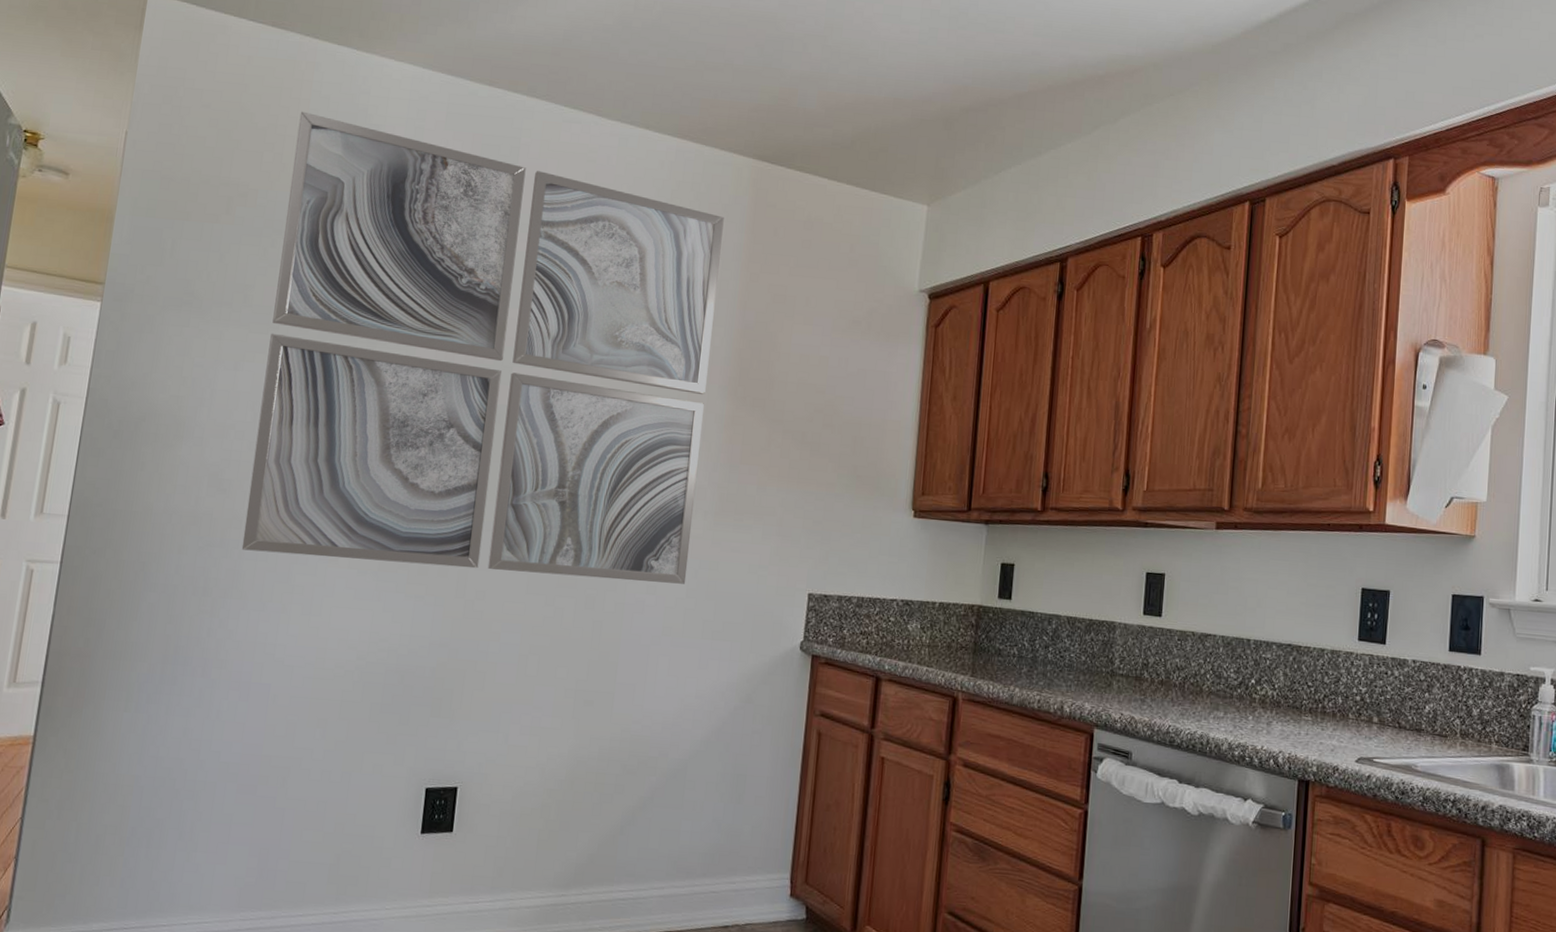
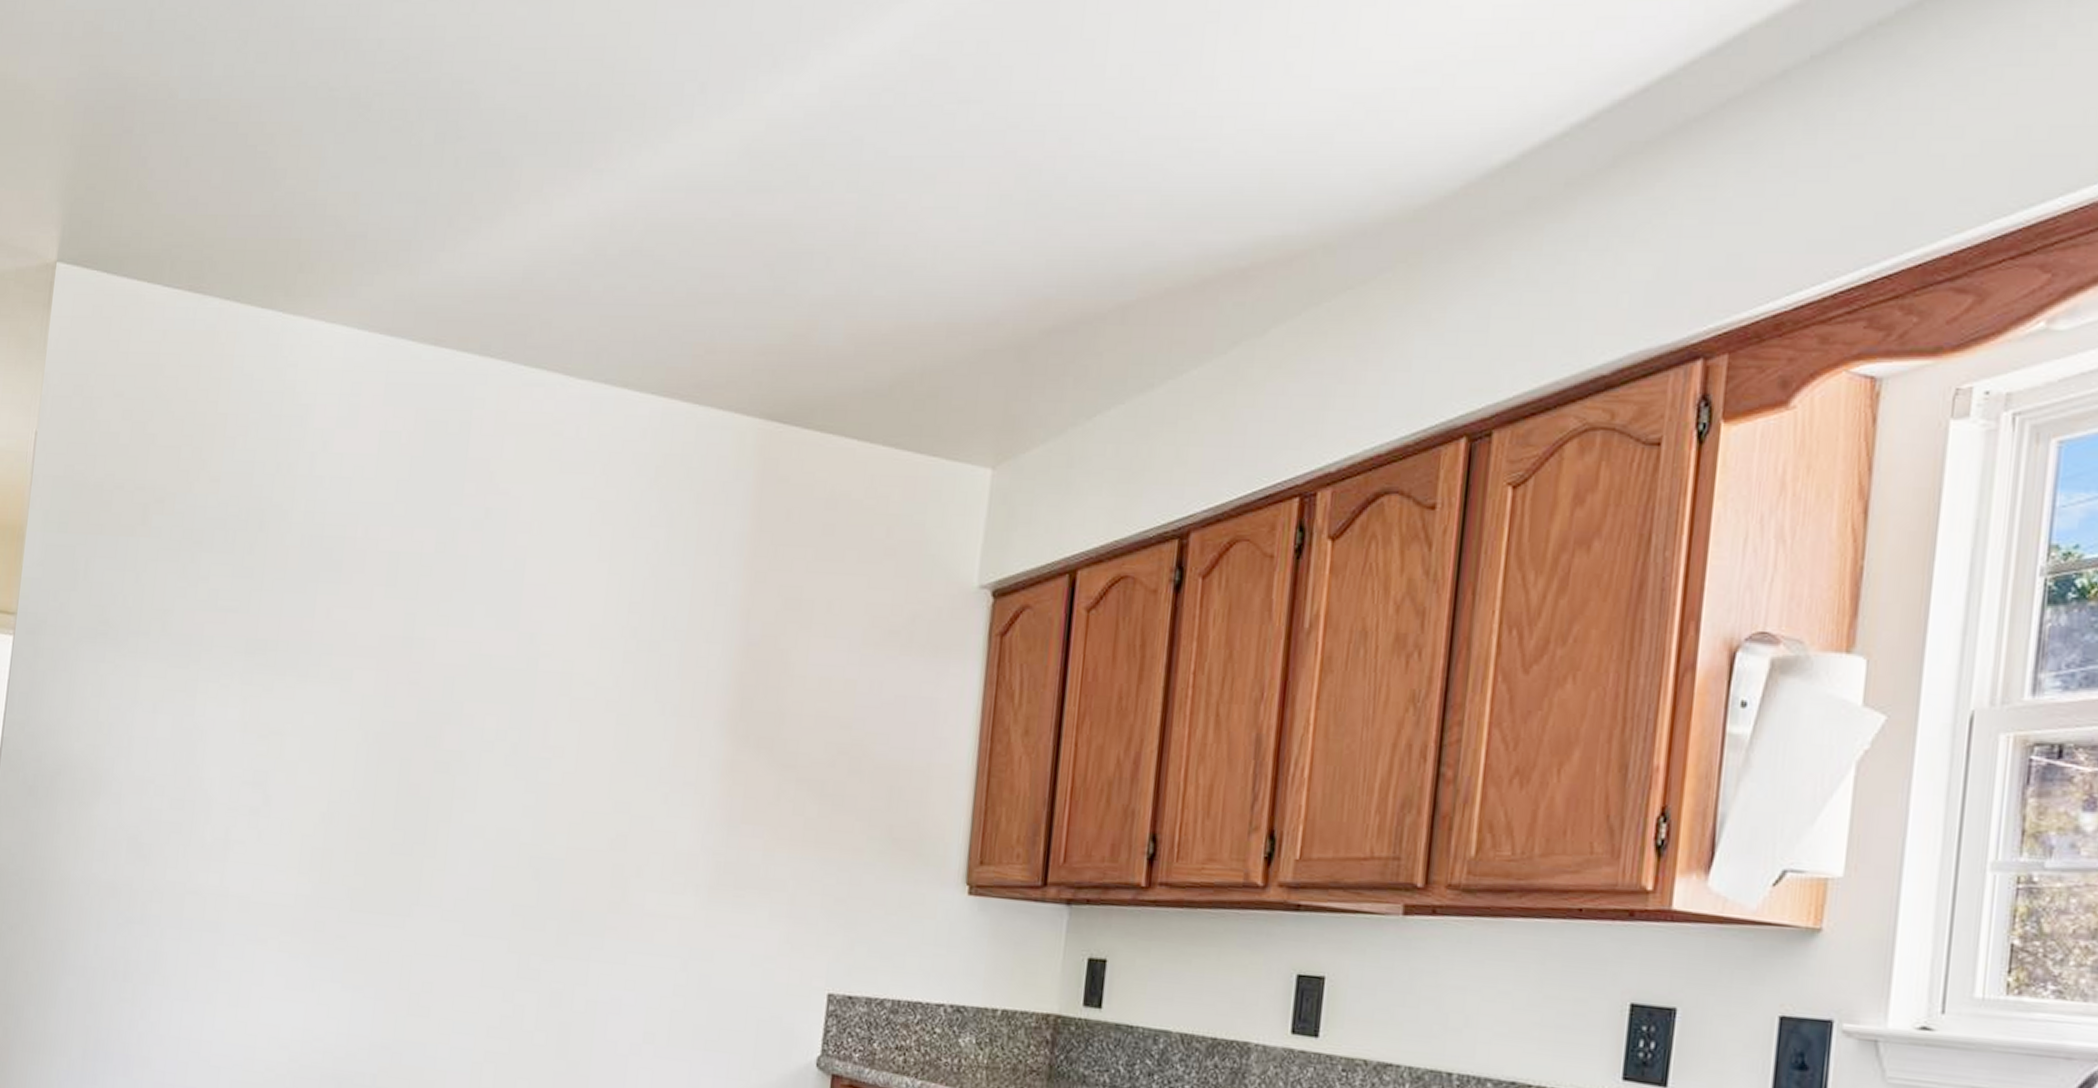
wall art: present [241,111,724,584] -> none [163,394,722,979]

